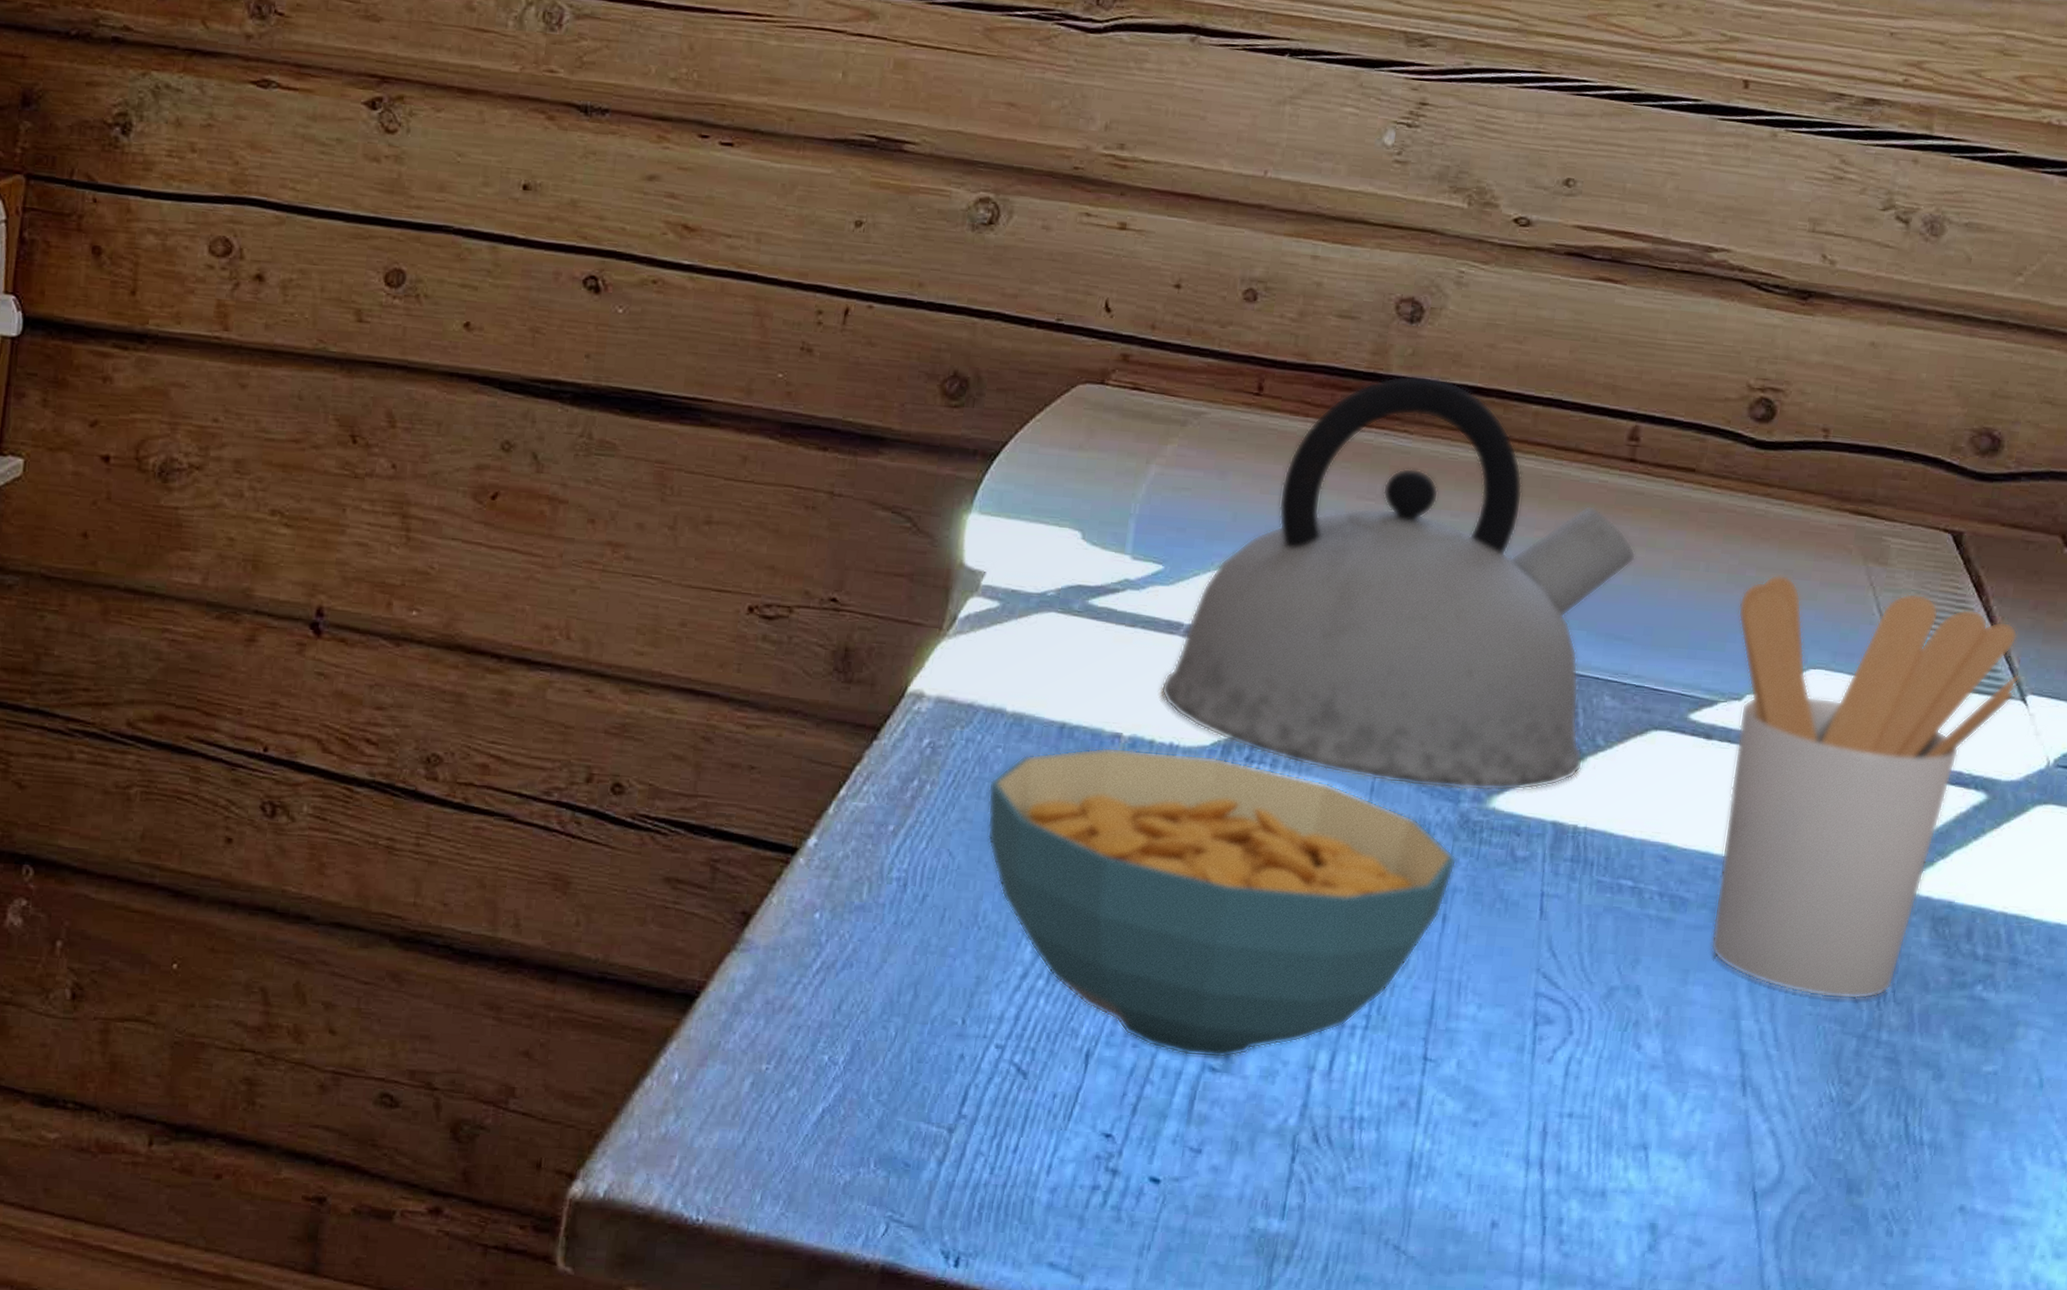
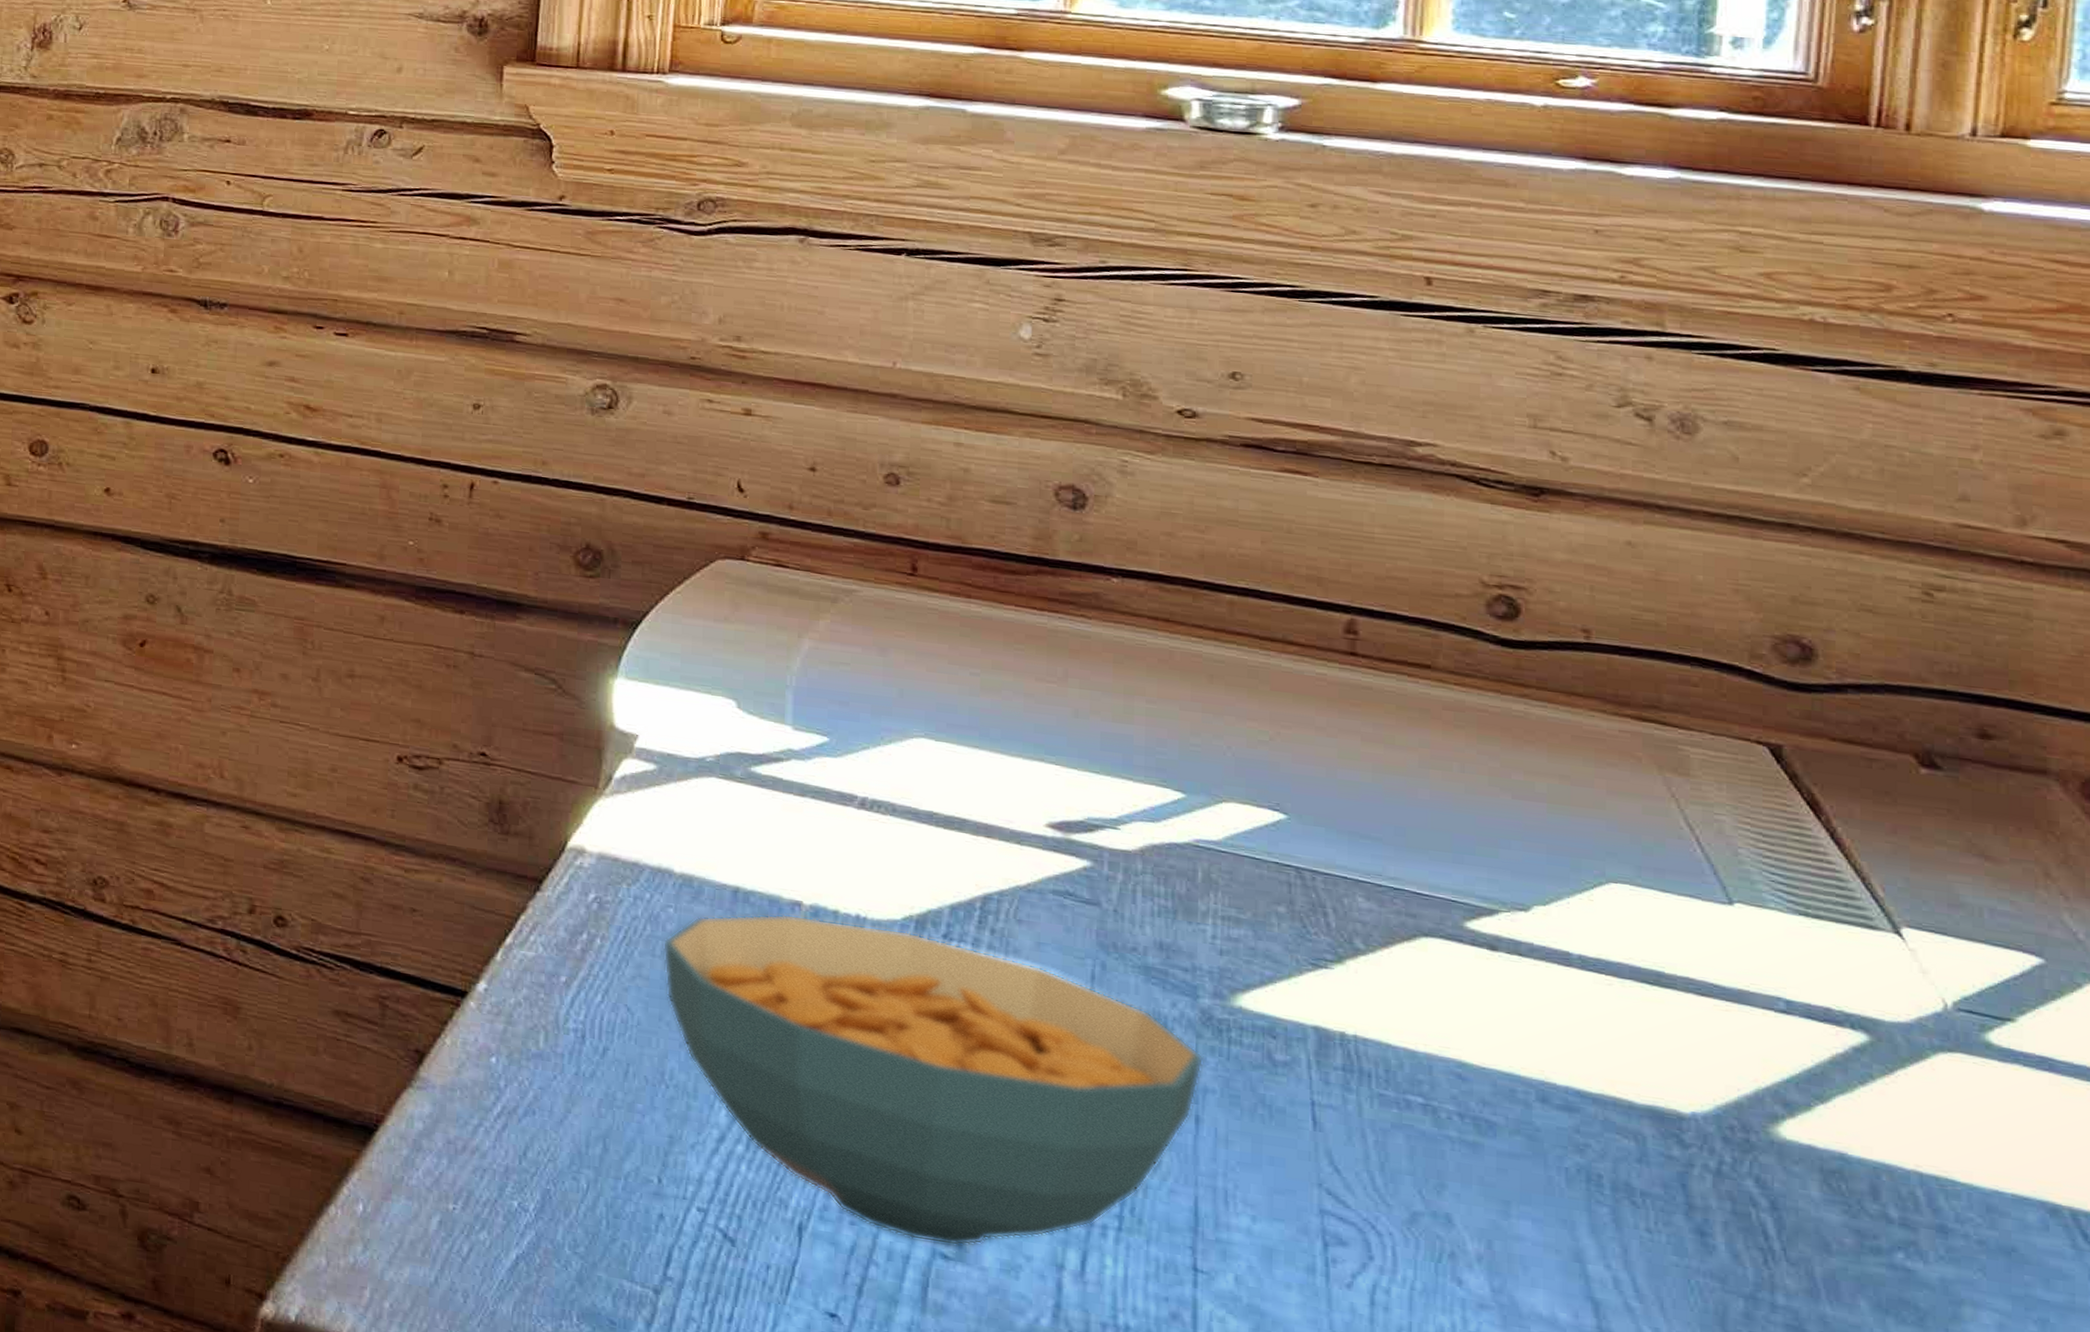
kettle: present [1161,375,1636,791] -> none [840,560,1372,990]
utensil holder: present [1710,574,2020,1000] -> none [1508,779,1888,1255]

